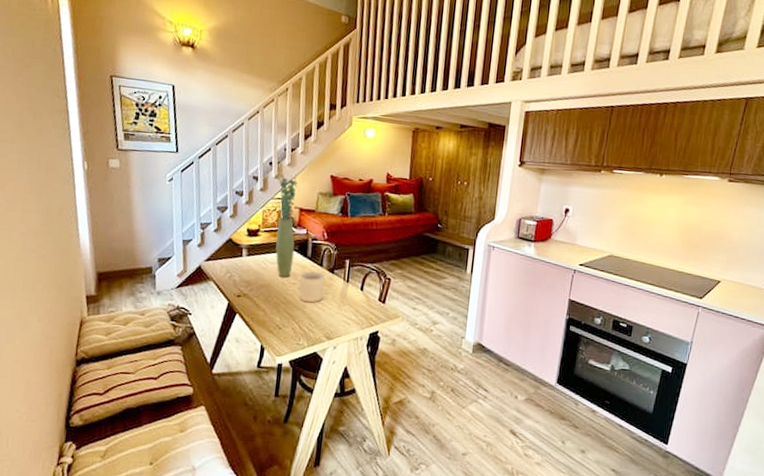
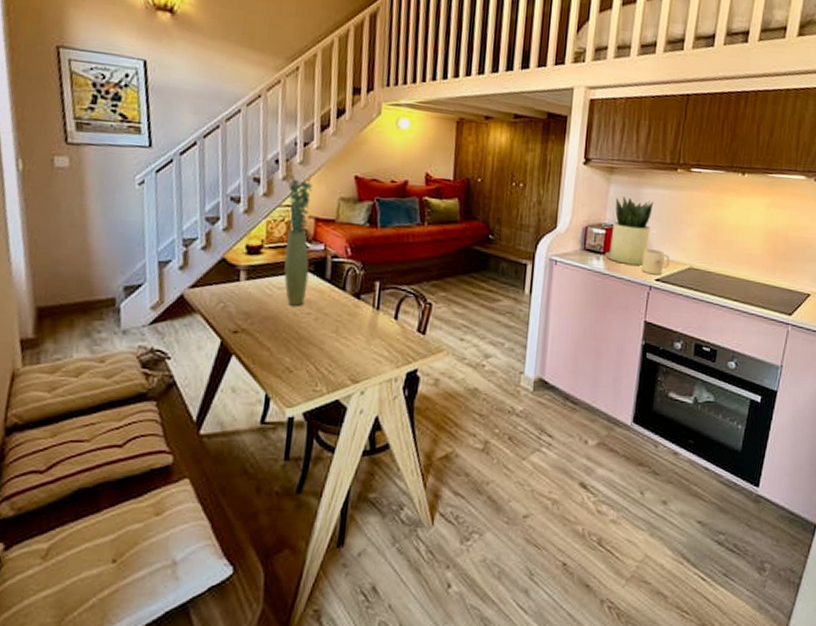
mug: present [299,270,333,303] -> none [315,296,359,338]
planter: none [536,194,579,252] -> present [605,196,654,265]
mug: none [568,238,593,261] -> present [642,249,671,275]

